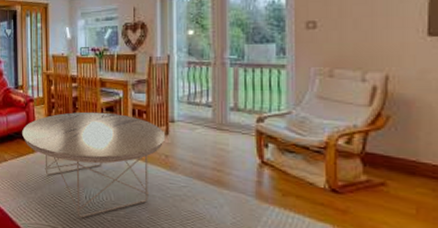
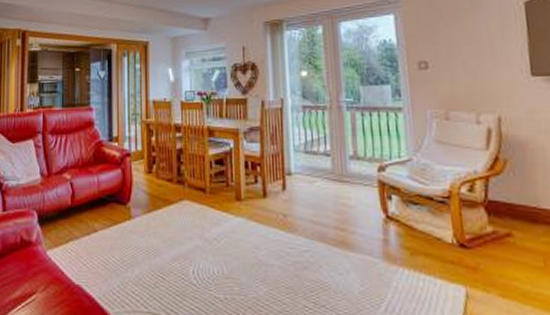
coffee table: present [22,111,166,219] -> none [117,166,283,300]

